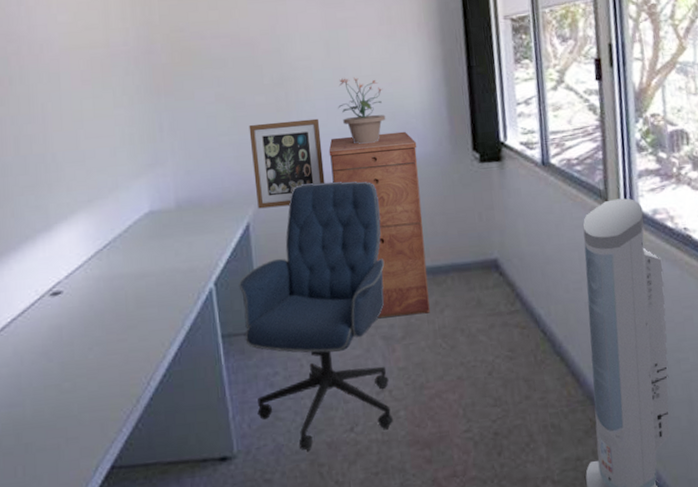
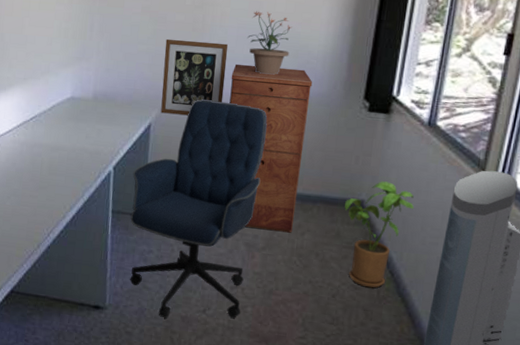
house plant: none [478,233,549,355] -> present [344,181,414,288]

